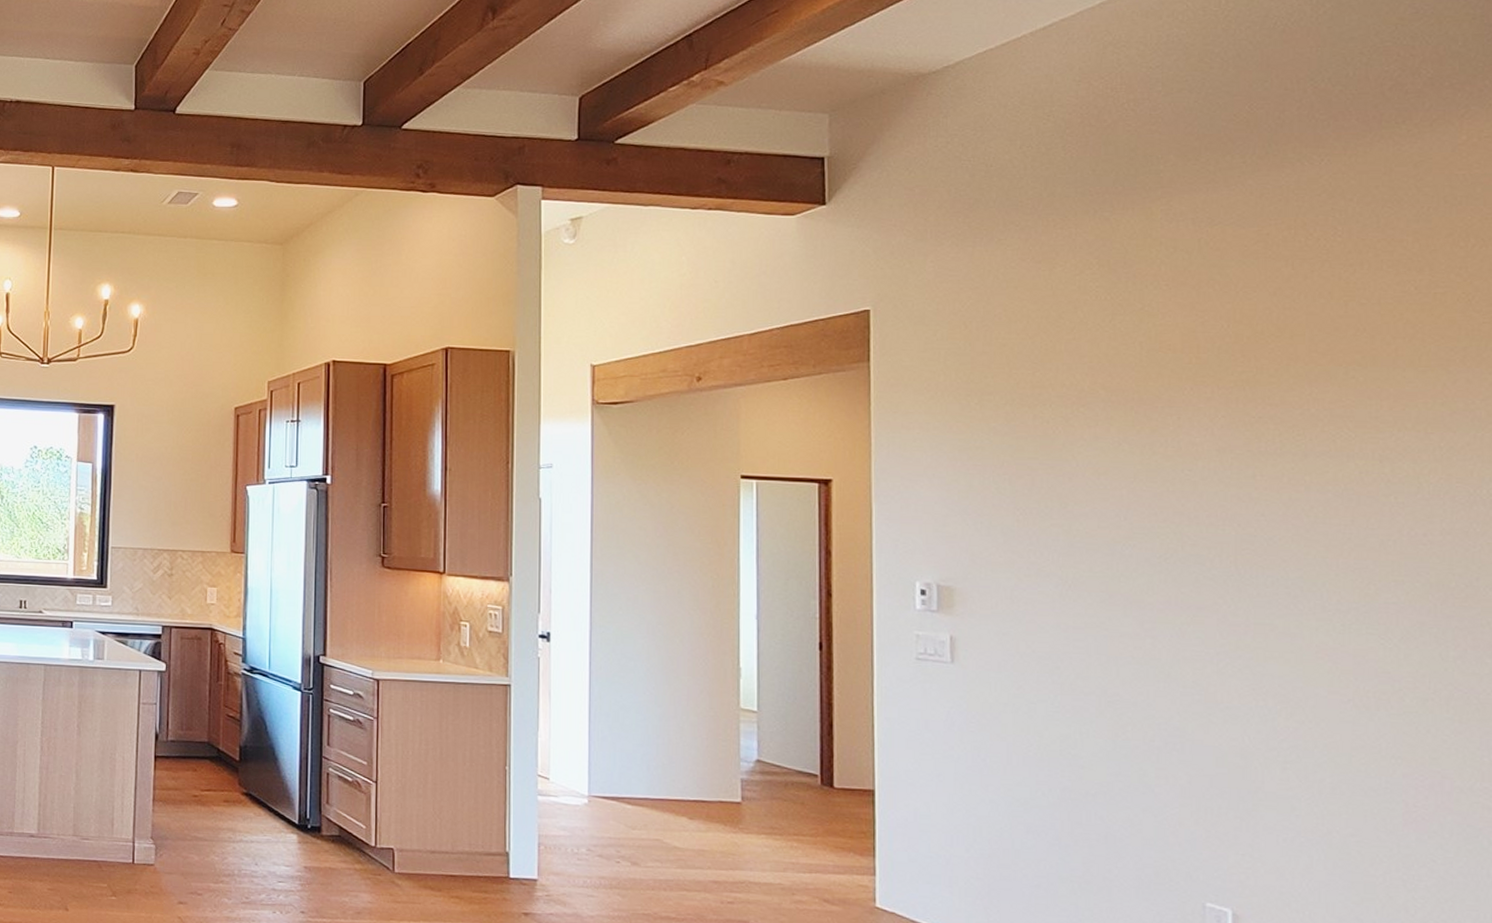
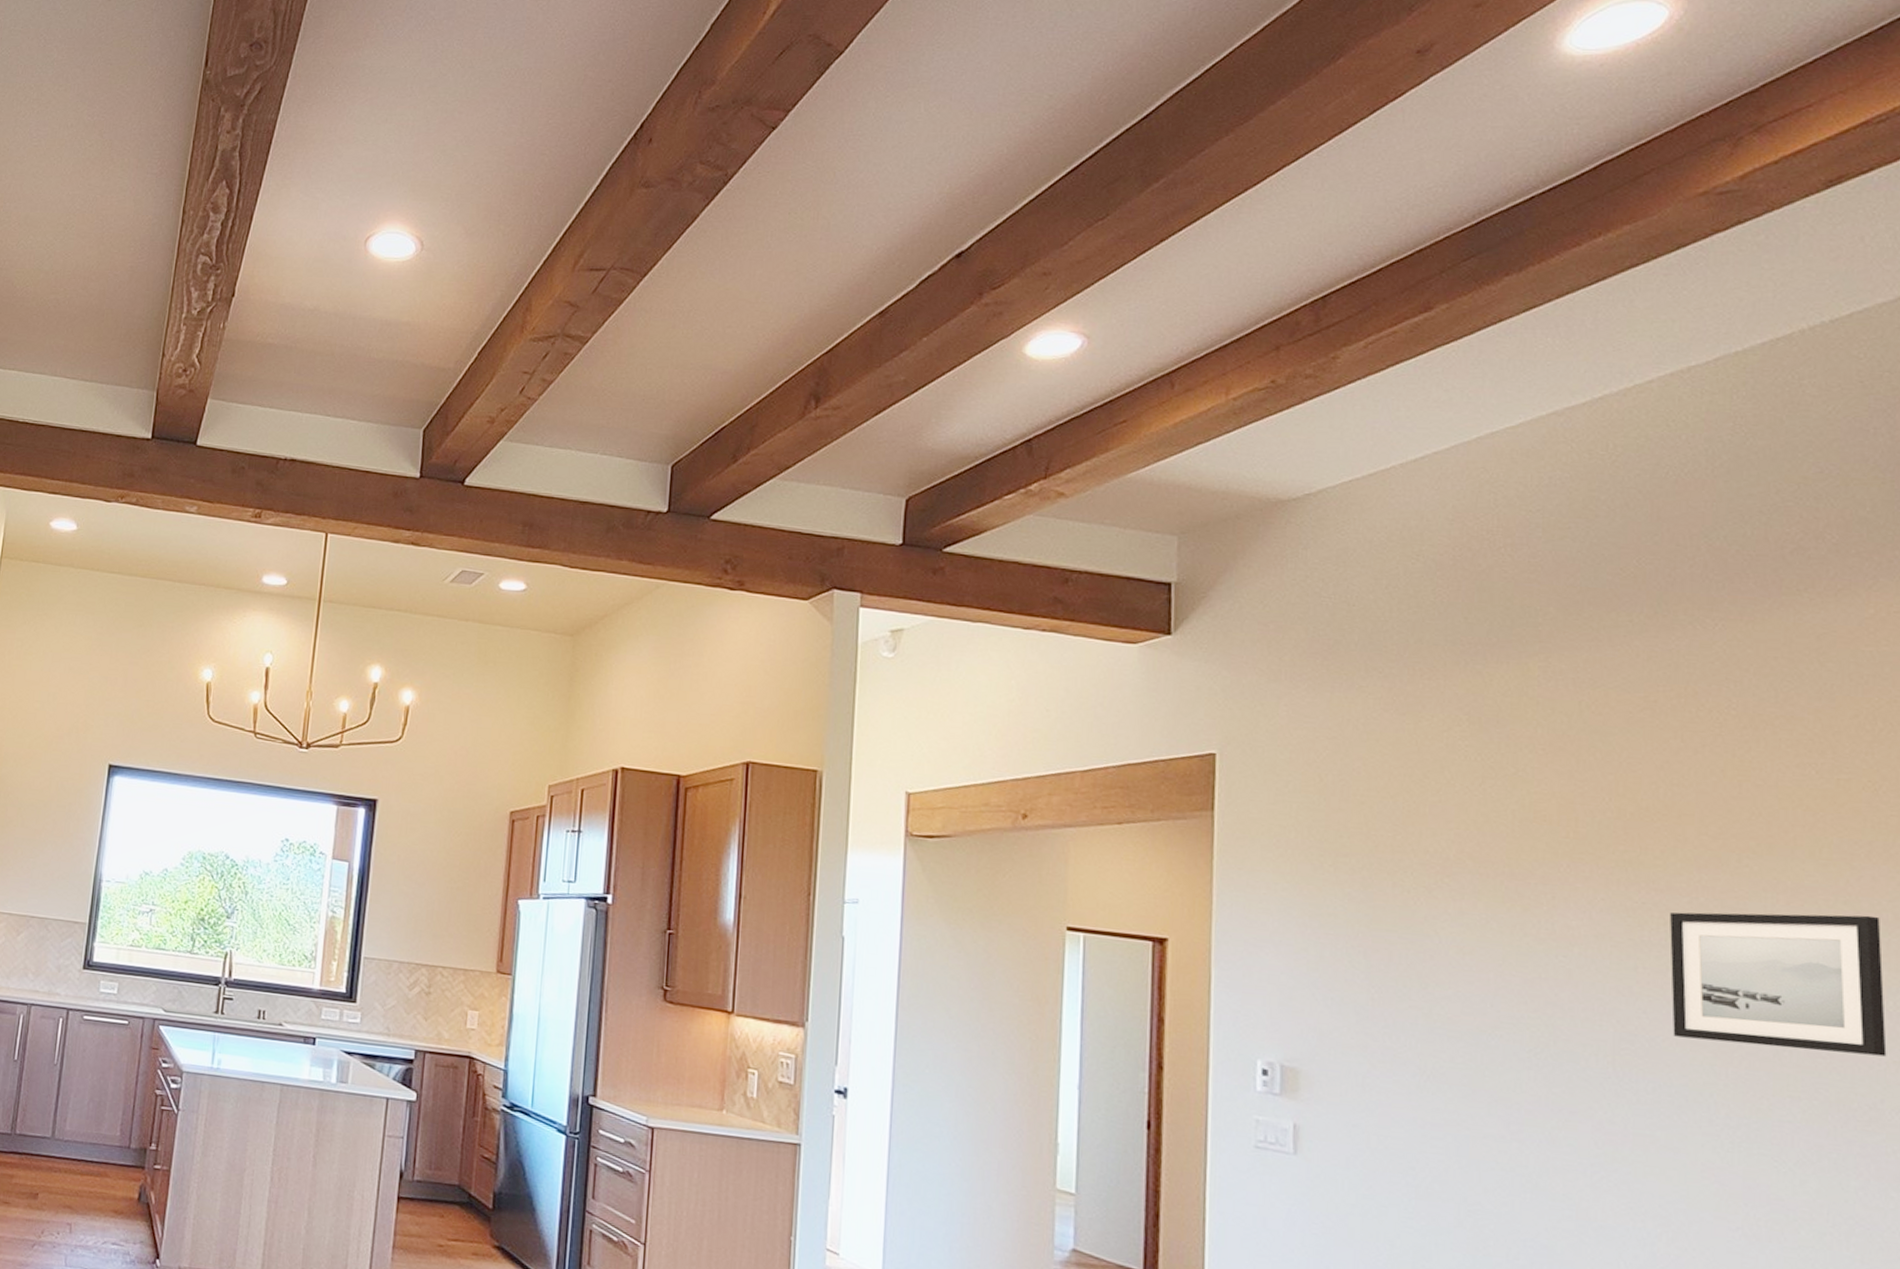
wall art: none [1284,414,1481,539] -> present [1670,912,1887,1057]

